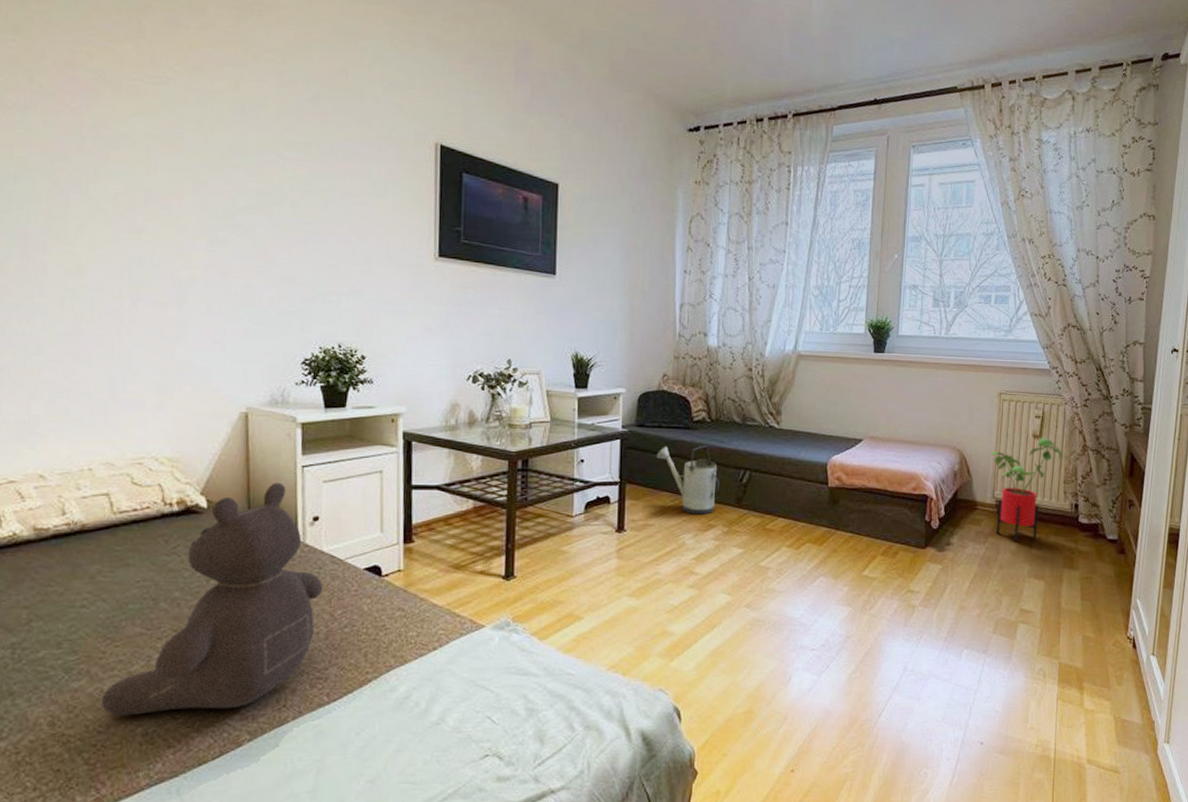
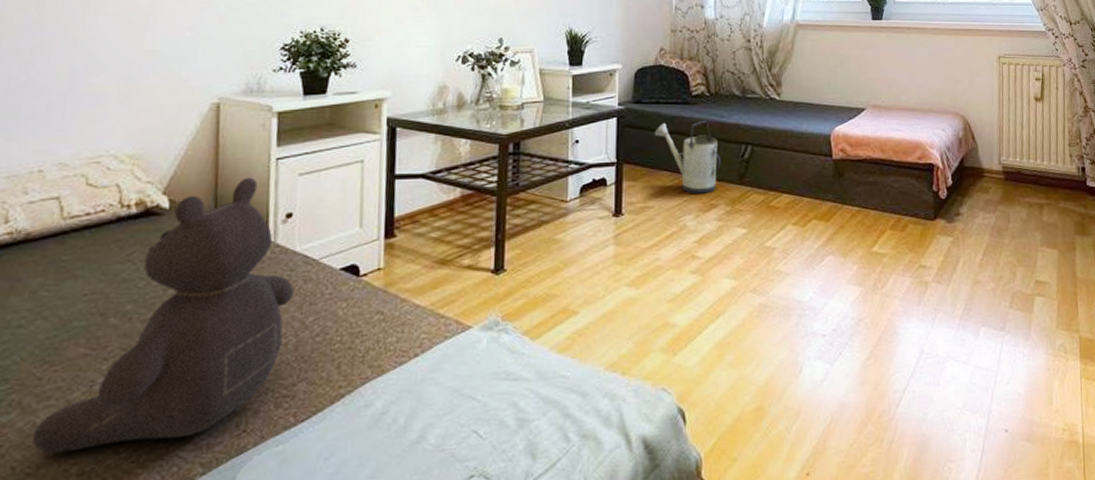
house plant: present [991,438,1063,542] -> none [994,100,1066,210]

